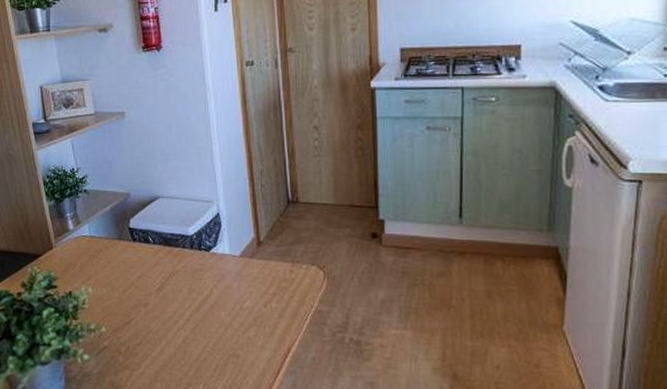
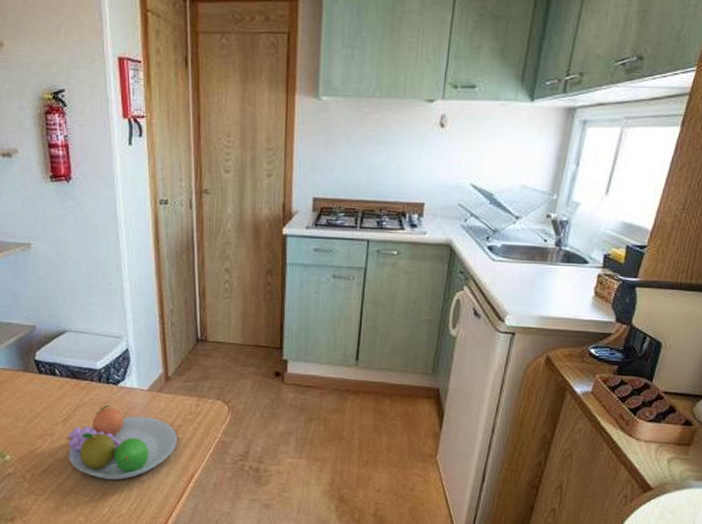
fruit bowl: none [159,272,273,354] -> present [65,404,178,480]

